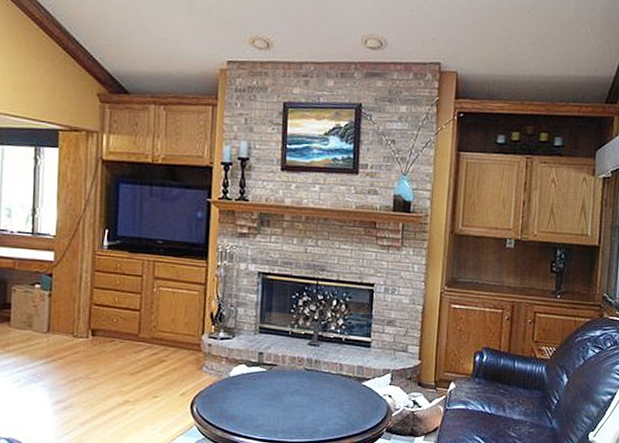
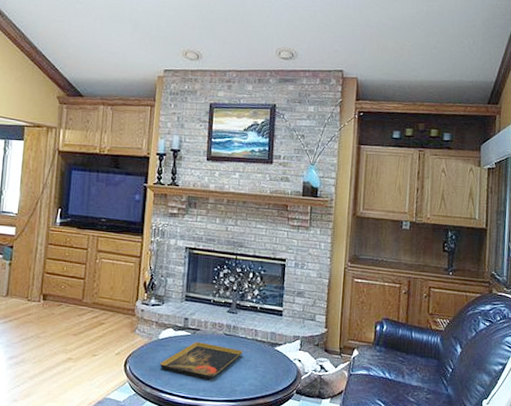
decorative tray: none [231,379,326,420] -> present [159,342,243,380]

